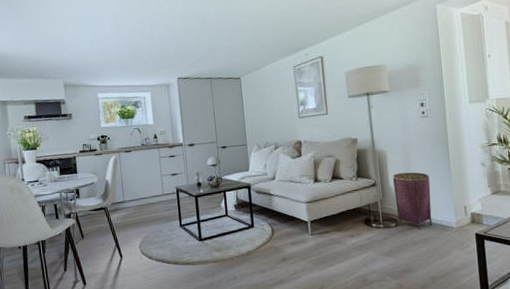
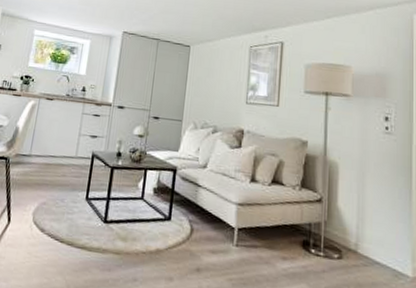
woven basket: present [393,172,433,230] -> none [342,192,386,270]

